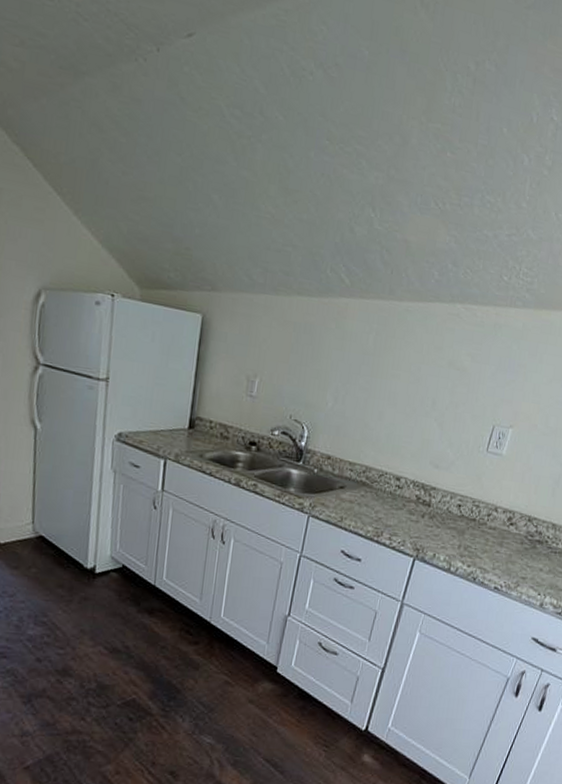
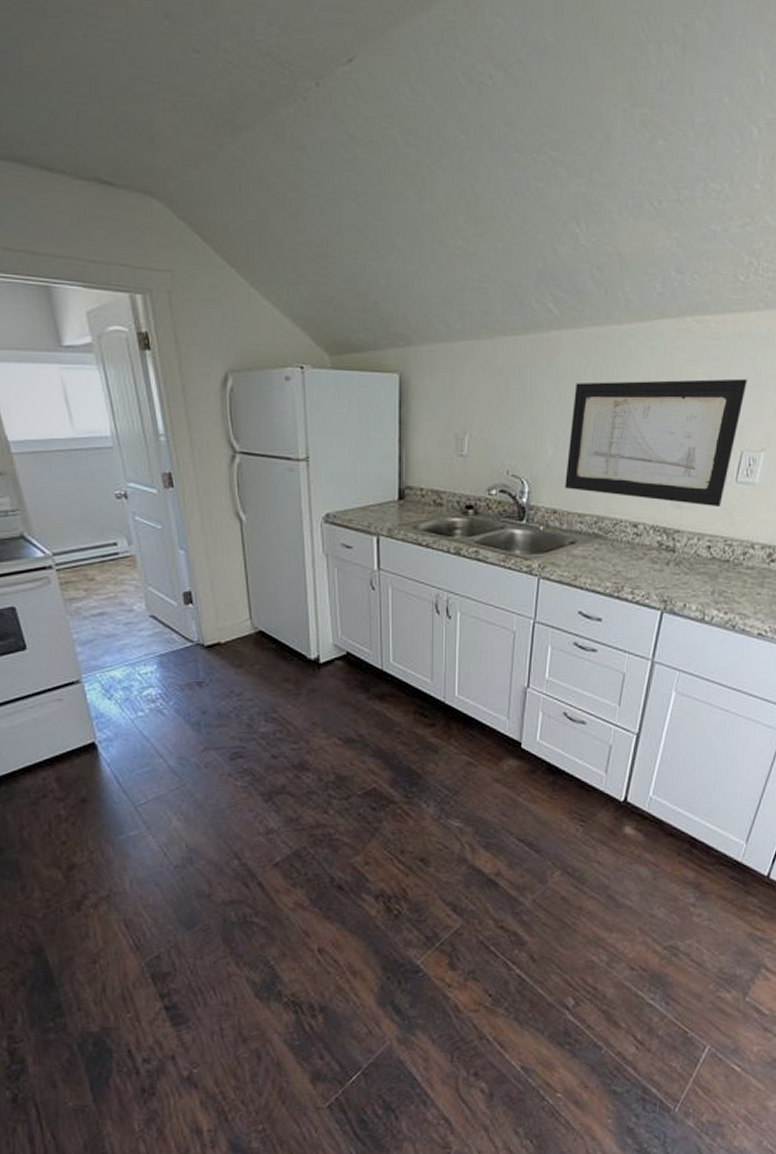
wall art: none [340,346,503,472] -> present [565,378,748,508]

